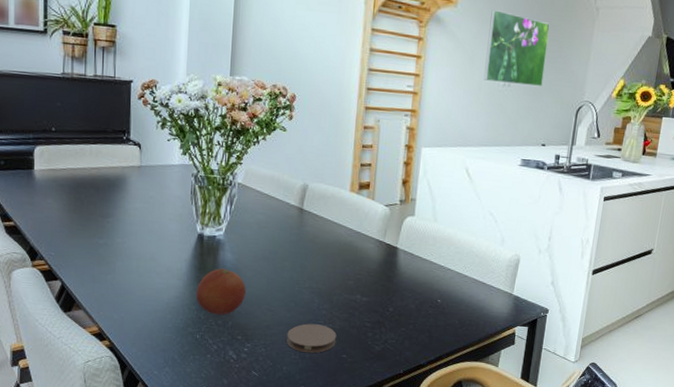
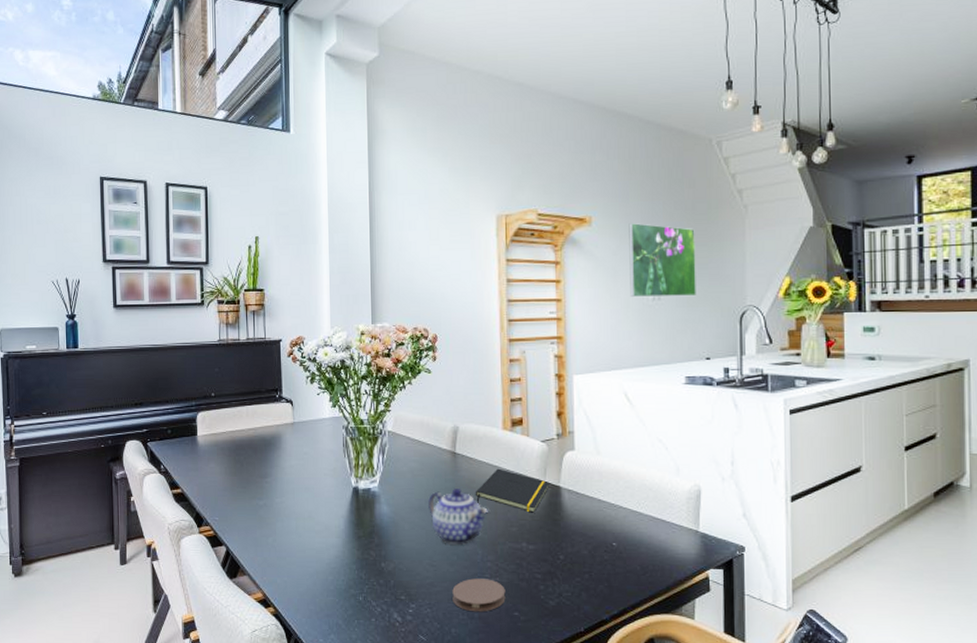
fruit: present [196,268,246,315] -> none [355,522,405,574]
teapot: none [271,241,328,294] -> present [427,487,488,546]
notepad: none [317,226,388,269] -> present [475,468,549,513]

